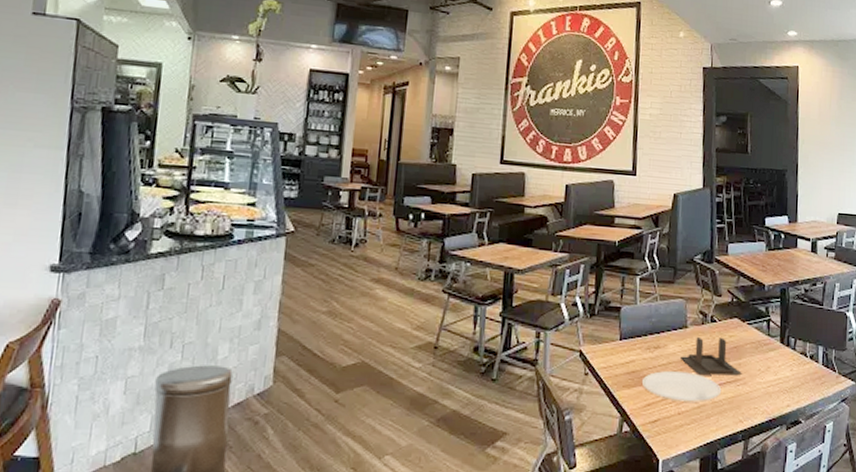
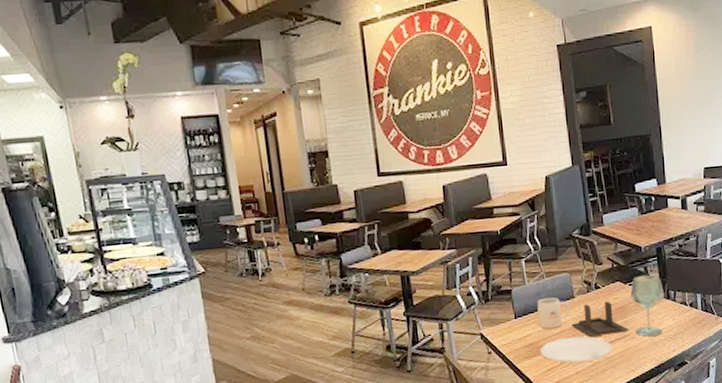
mug: none [645,322,681,358] -> present [537,297,570,329]
wine glass: none [748,315,784,385] -> present [630,274,664,337]

